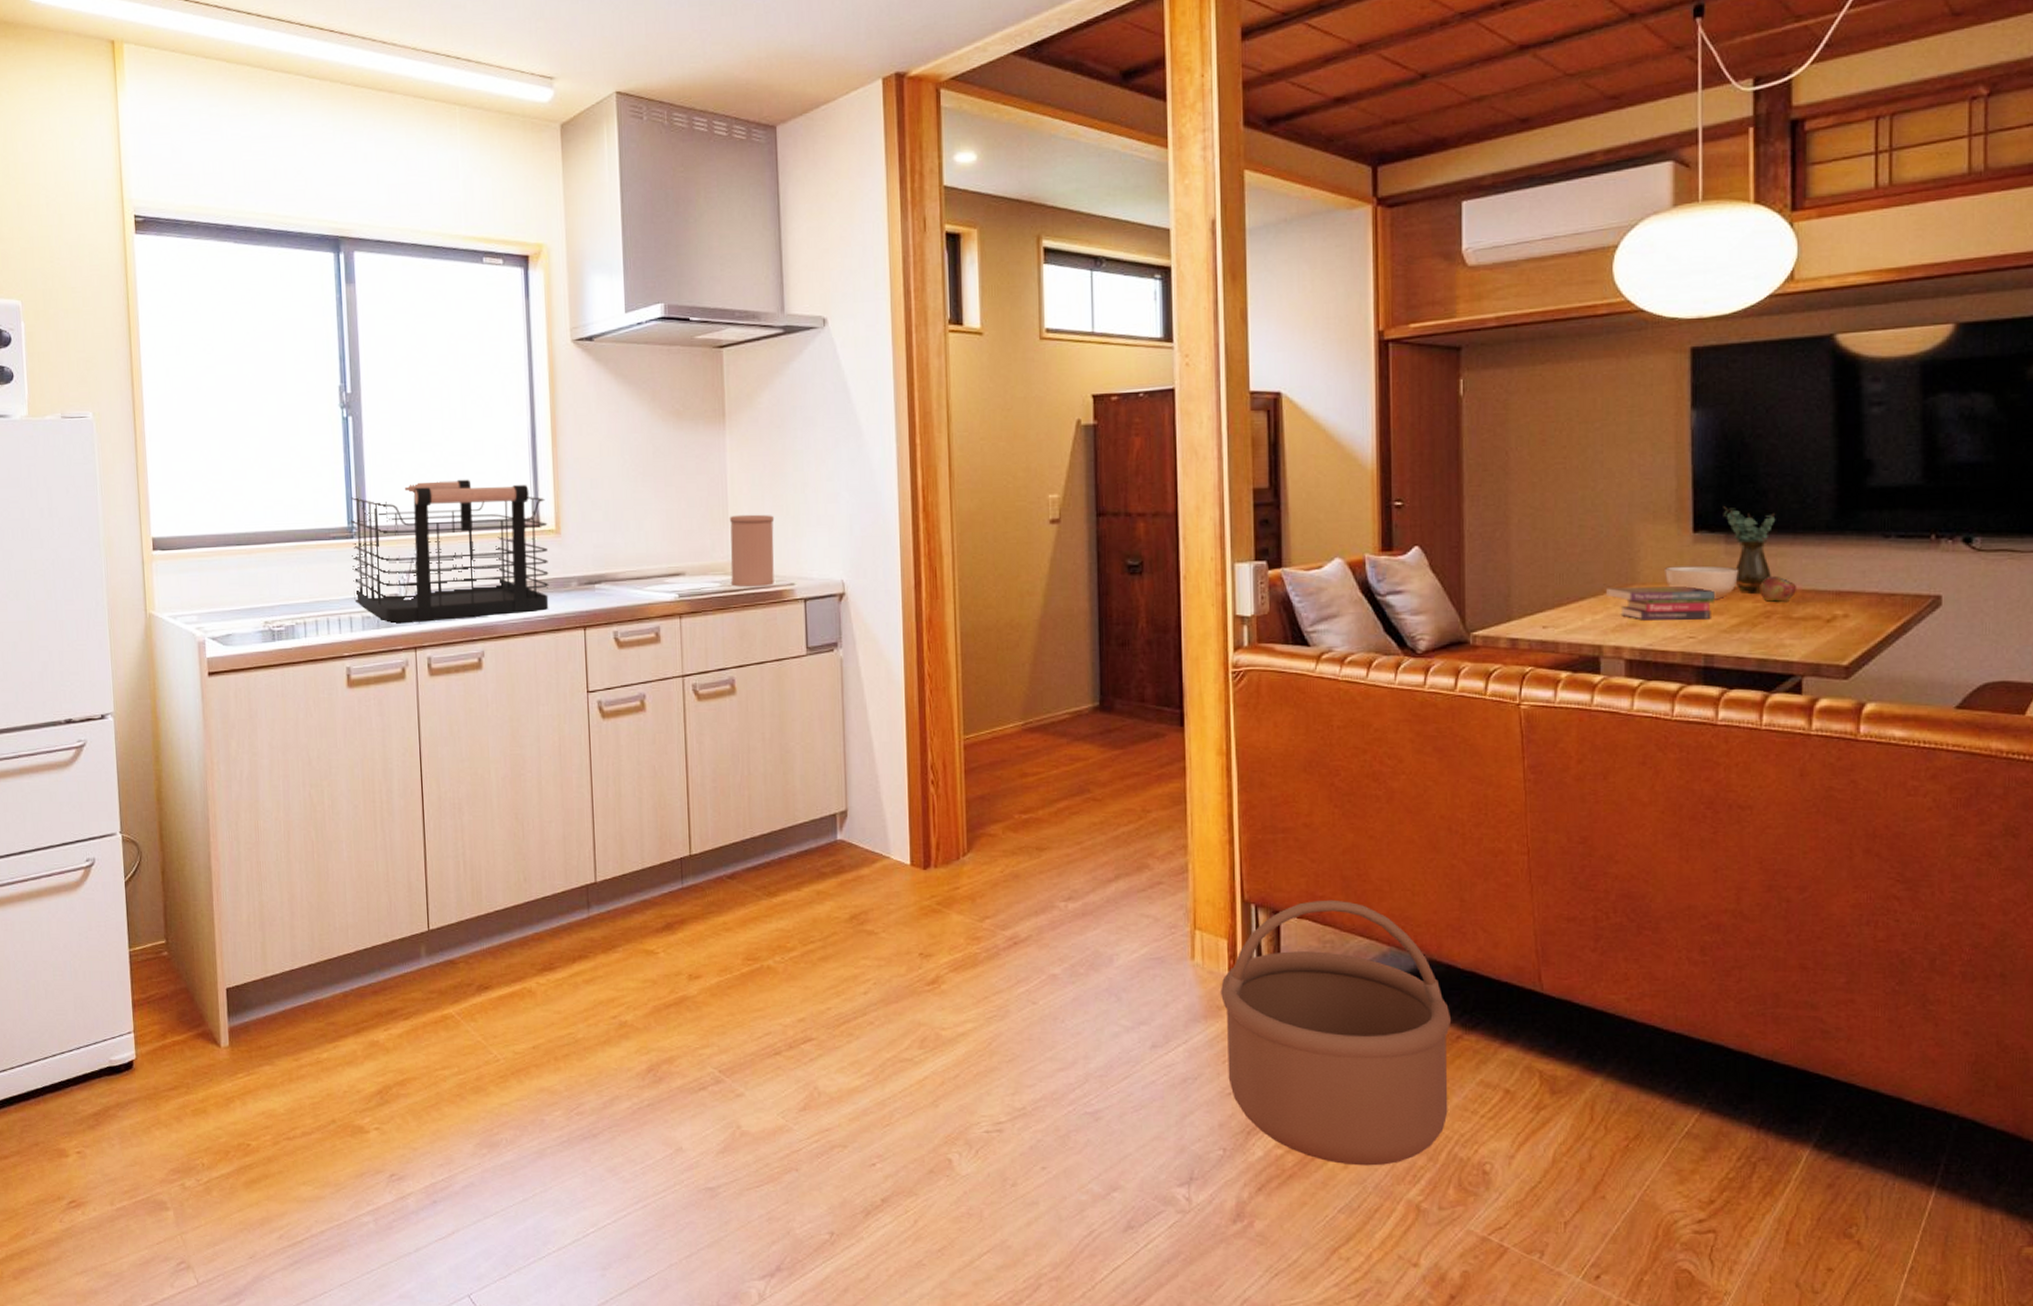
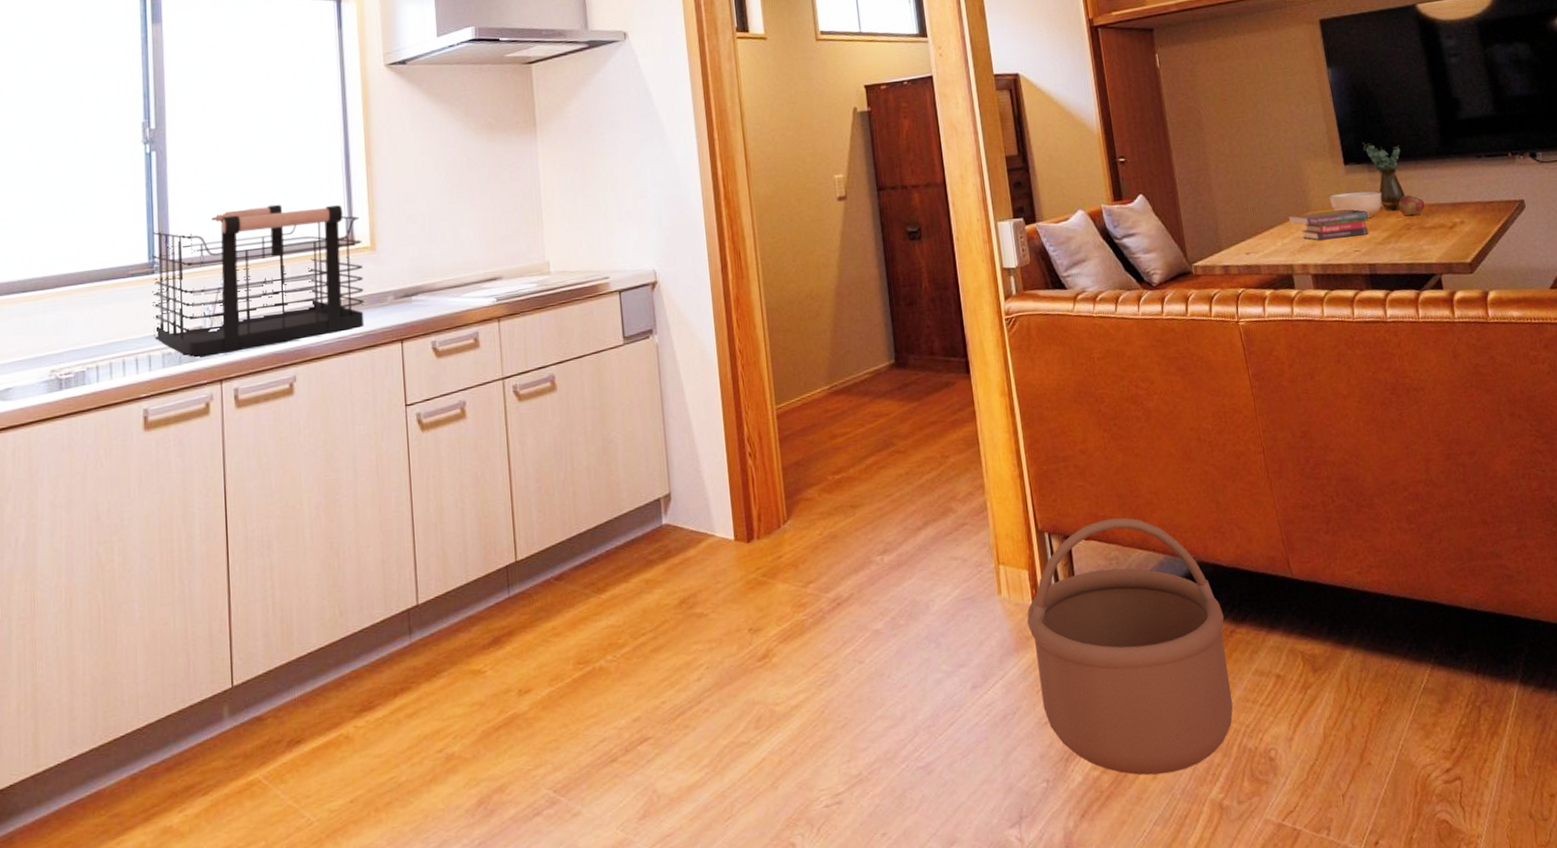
canister: present [729,514,775,588] -> none [543,214,590,286]

